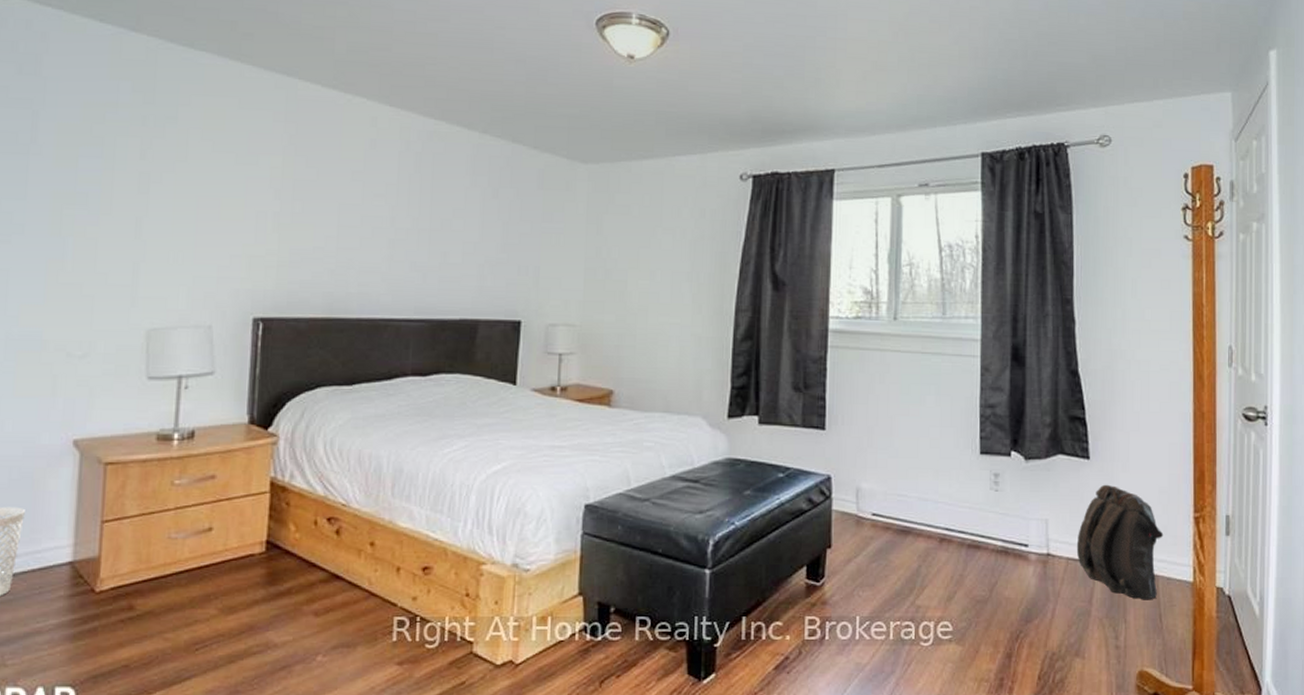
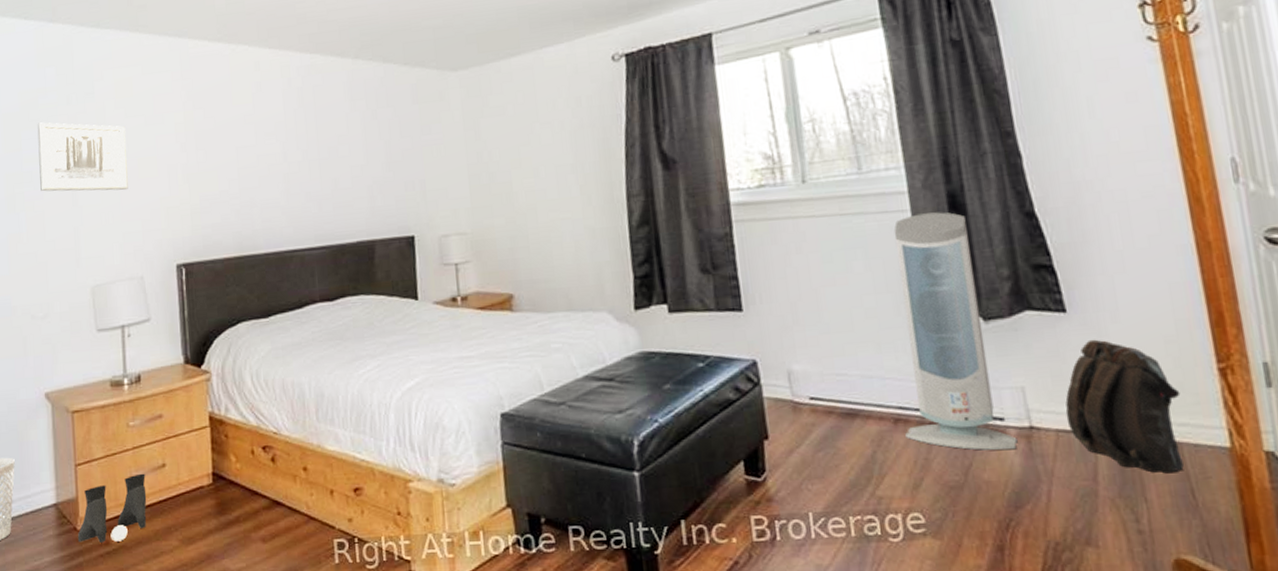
boots: none [94,536,187,607] -> present [77,473,147,543]
wall art: none [96,140,211,229] -> present [37,122,128,192]
air purifier: none [947,361,1036,572] -> present [893,212,1018,451]

